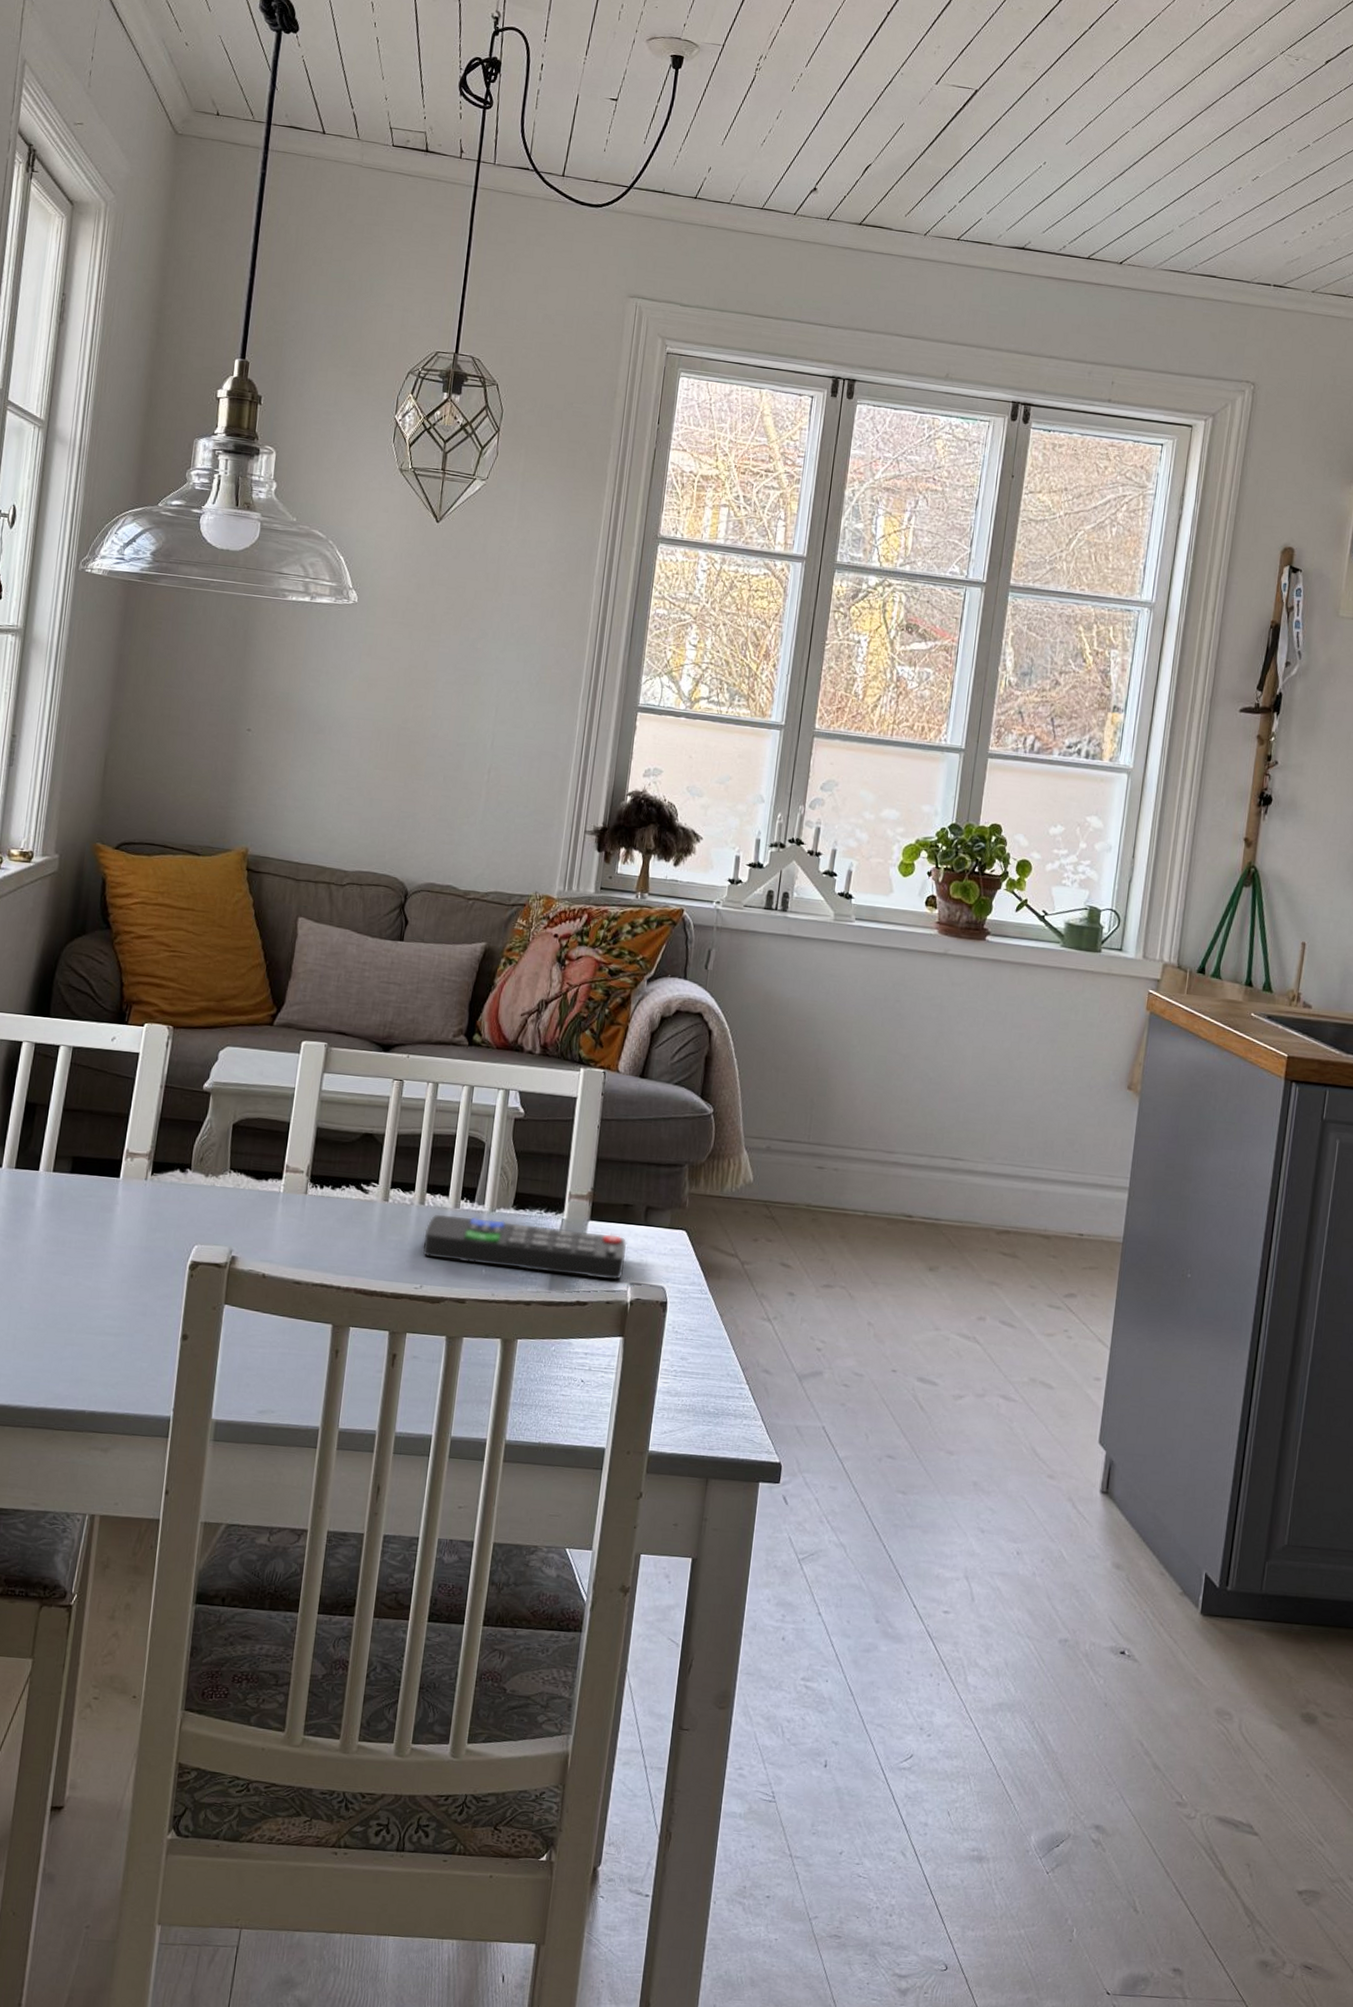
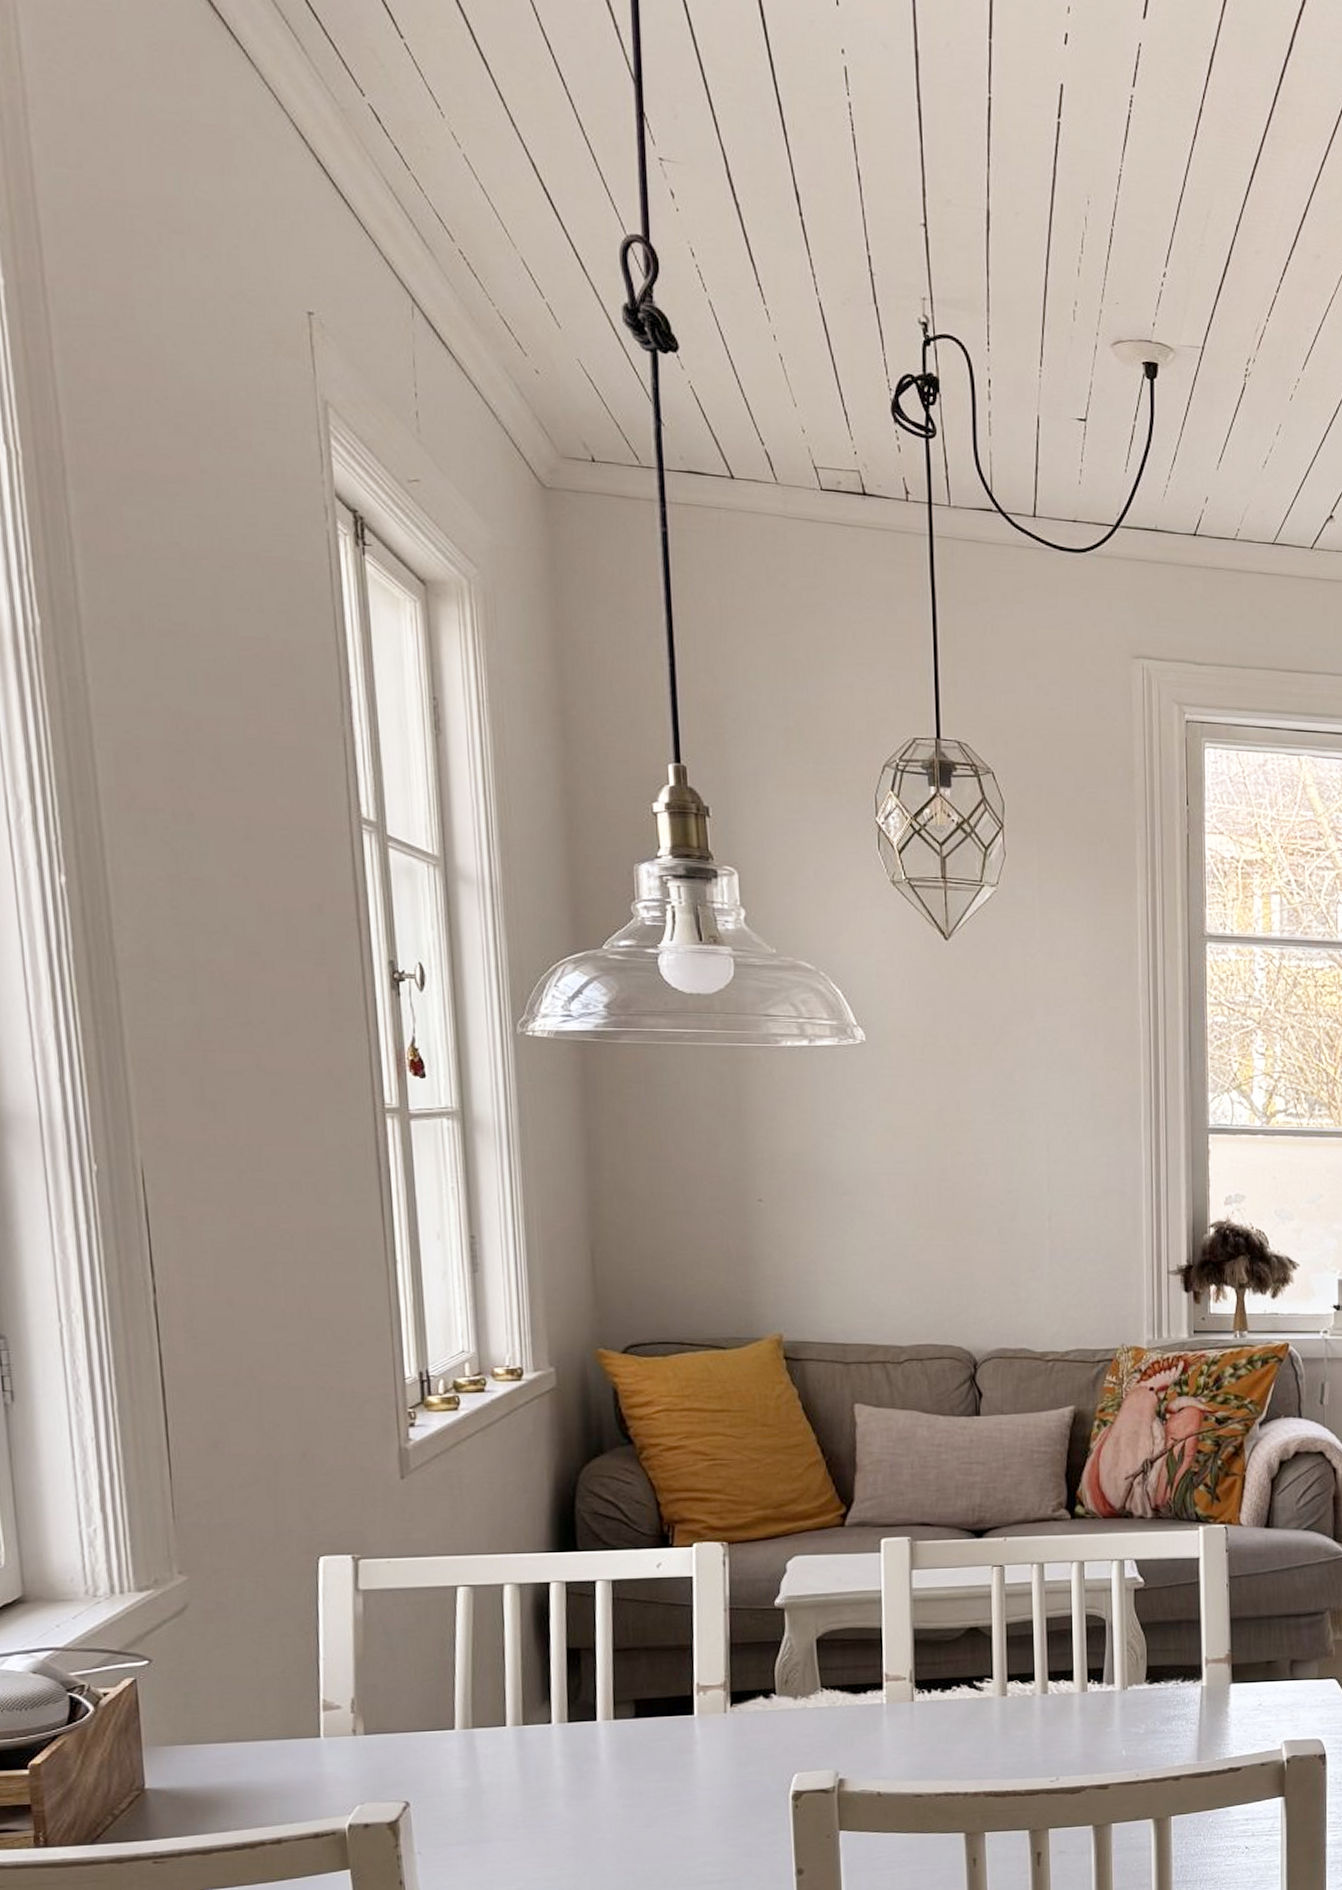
remote control: present [422,1214,627,1281] -> none [1052,1694,1276,1747]

